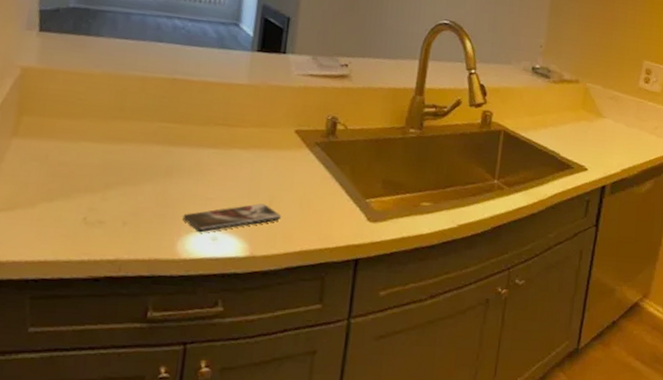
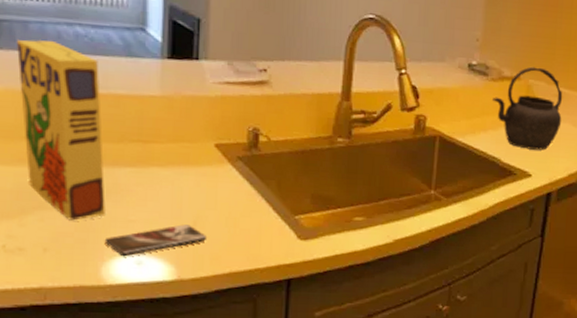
cereal box: none [115,29,193,197] -> present [16,39,105,221]
kettle: none [553,72,617,147] -> present [492,66,563,150]

